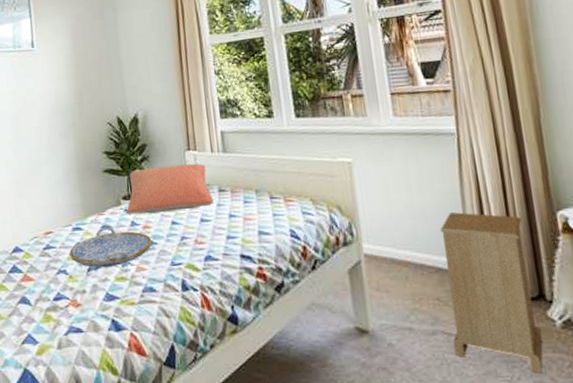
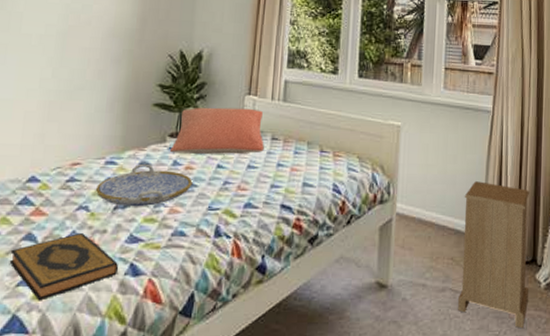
hardback book: none [11,295,103,356] -> present [9,233,119,301]

